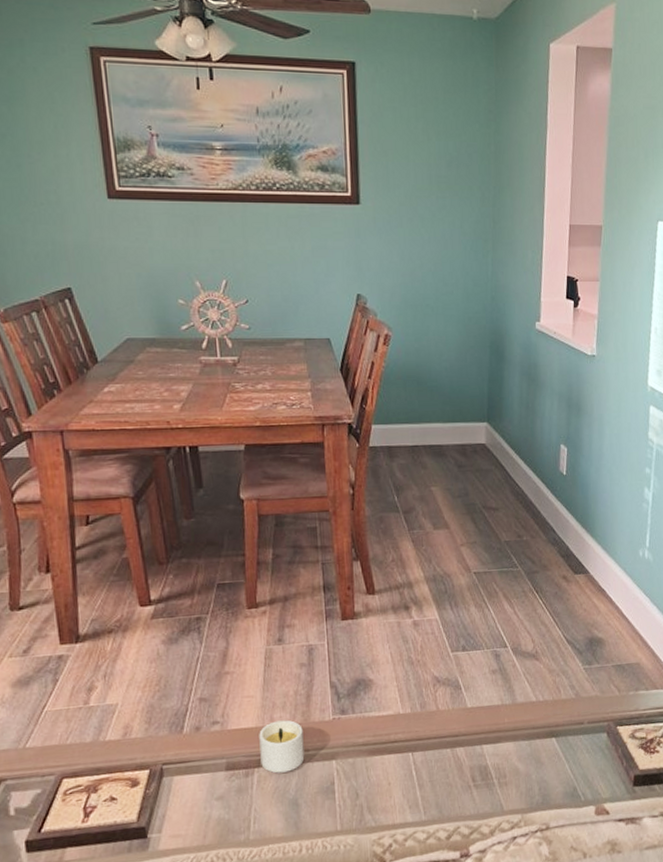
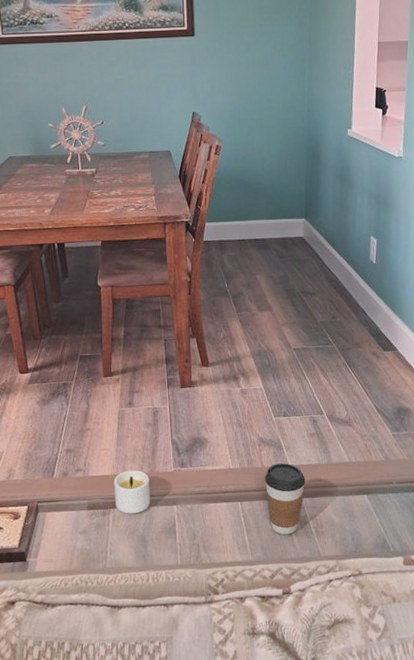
coffee cup: none [439,705,487,788] -> present [264,463,306,535]

